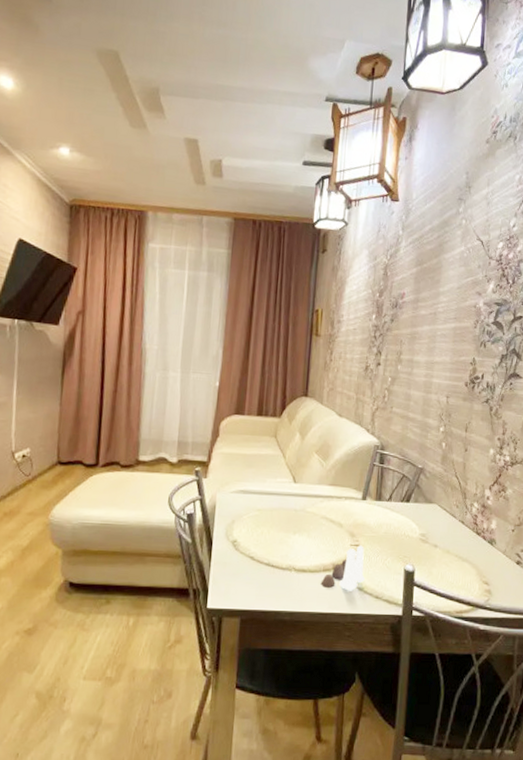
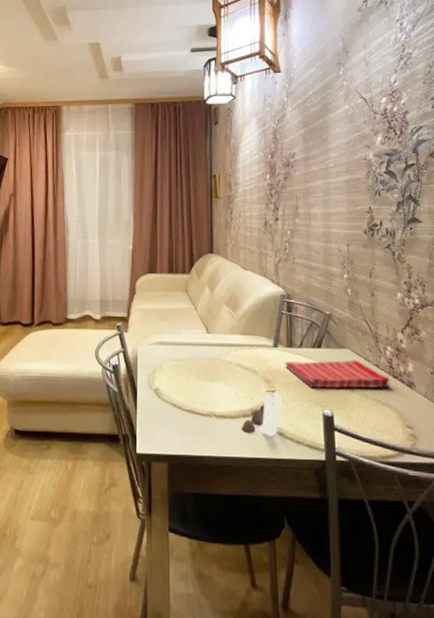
dish towel: none [372,515,473,545] -> present [285,360,390,389]

